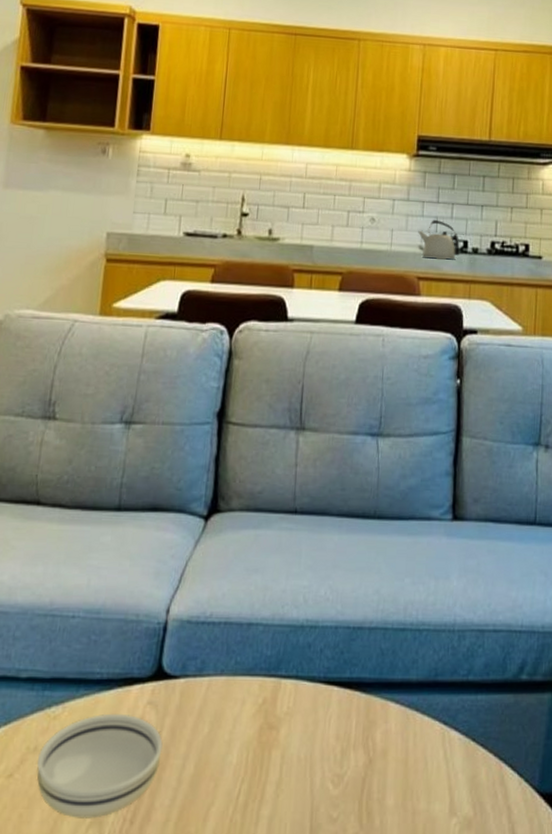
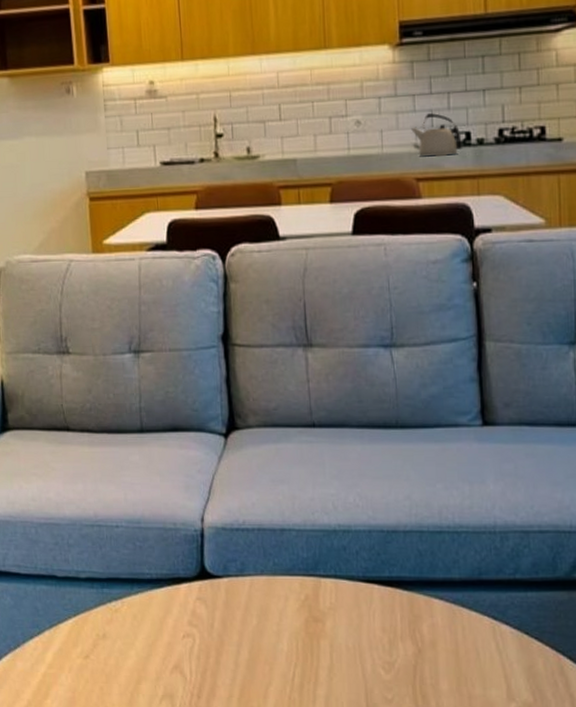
bowl: present [37,713,163,819] -> none [108,607,217,693]

